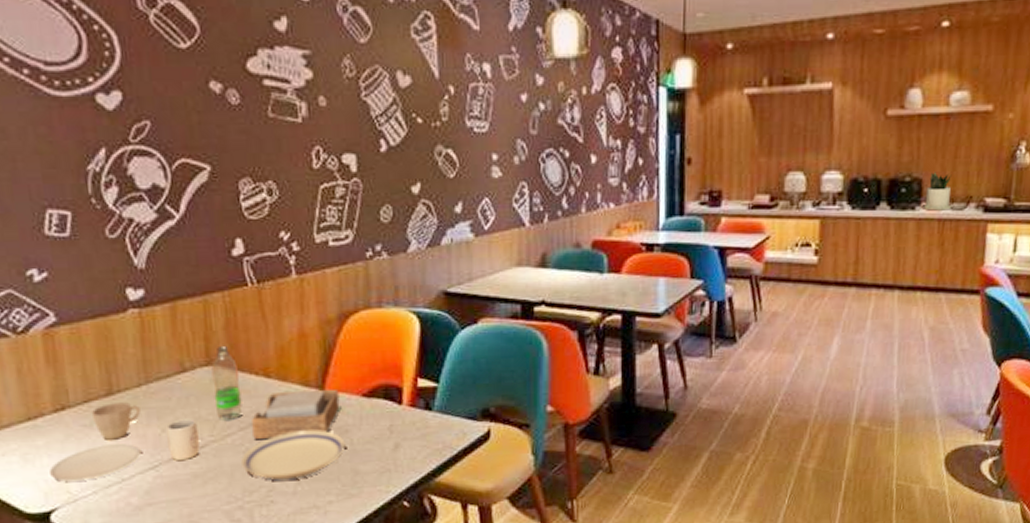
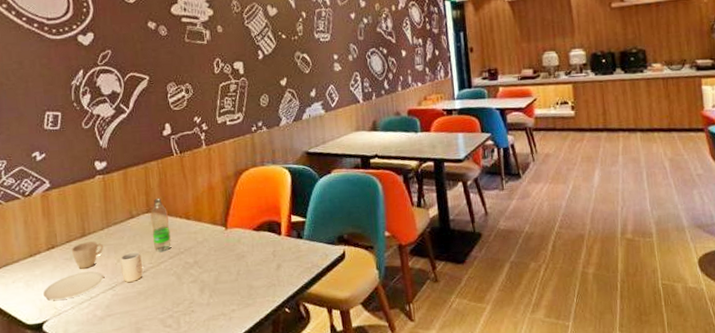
plate: present [241,430,346,481] -> none [171,256,243,295]
napkin holder: present [251,389,340,439] -> none [178,226,238,265]
planter: present [923,172,952,211] -> none [649,44,671,72]

